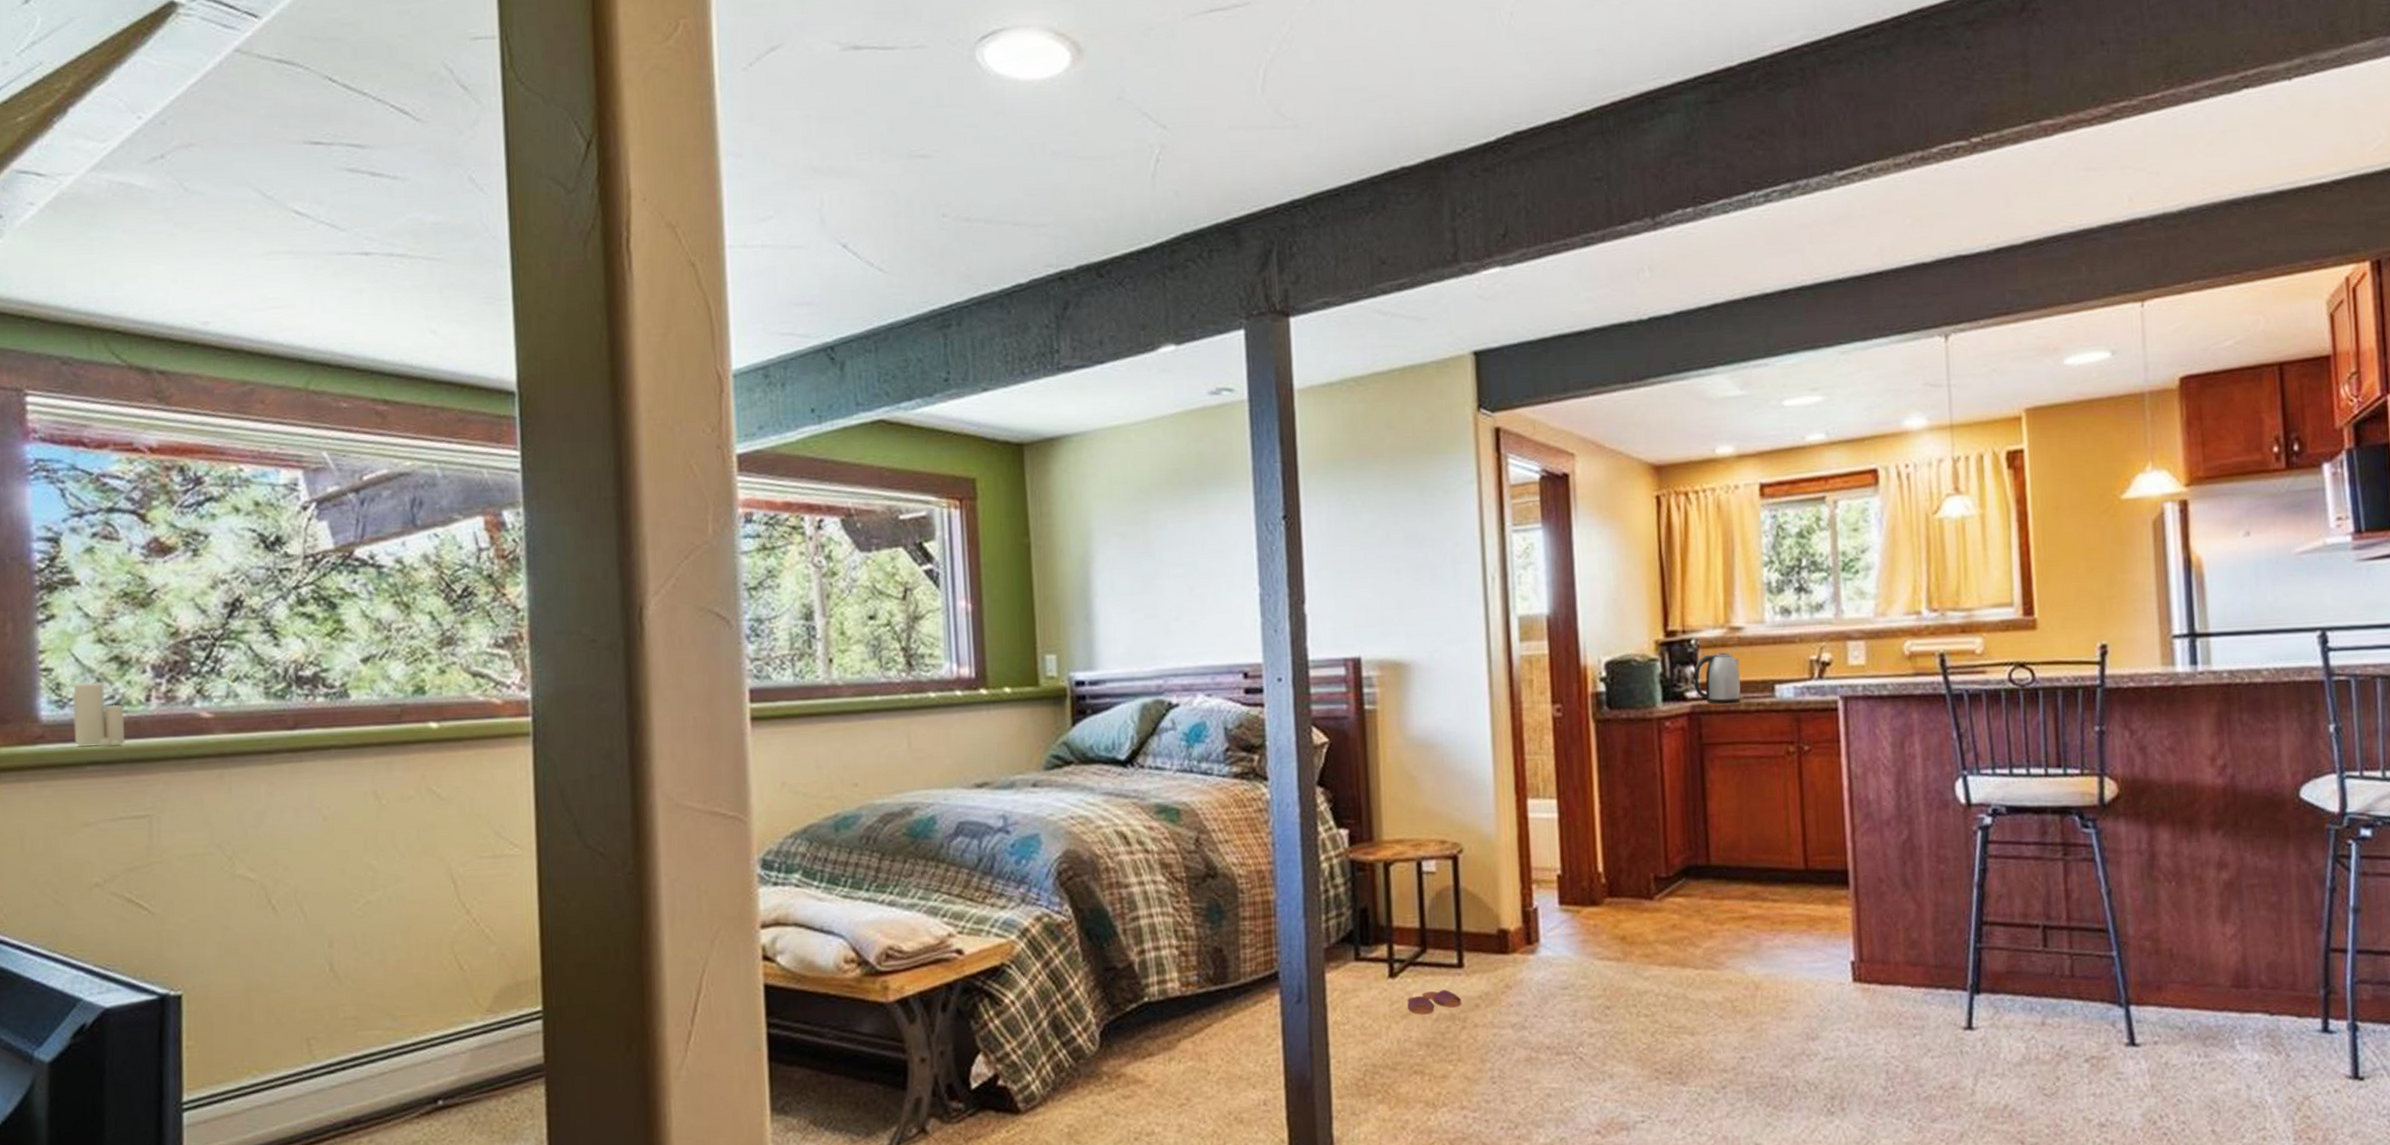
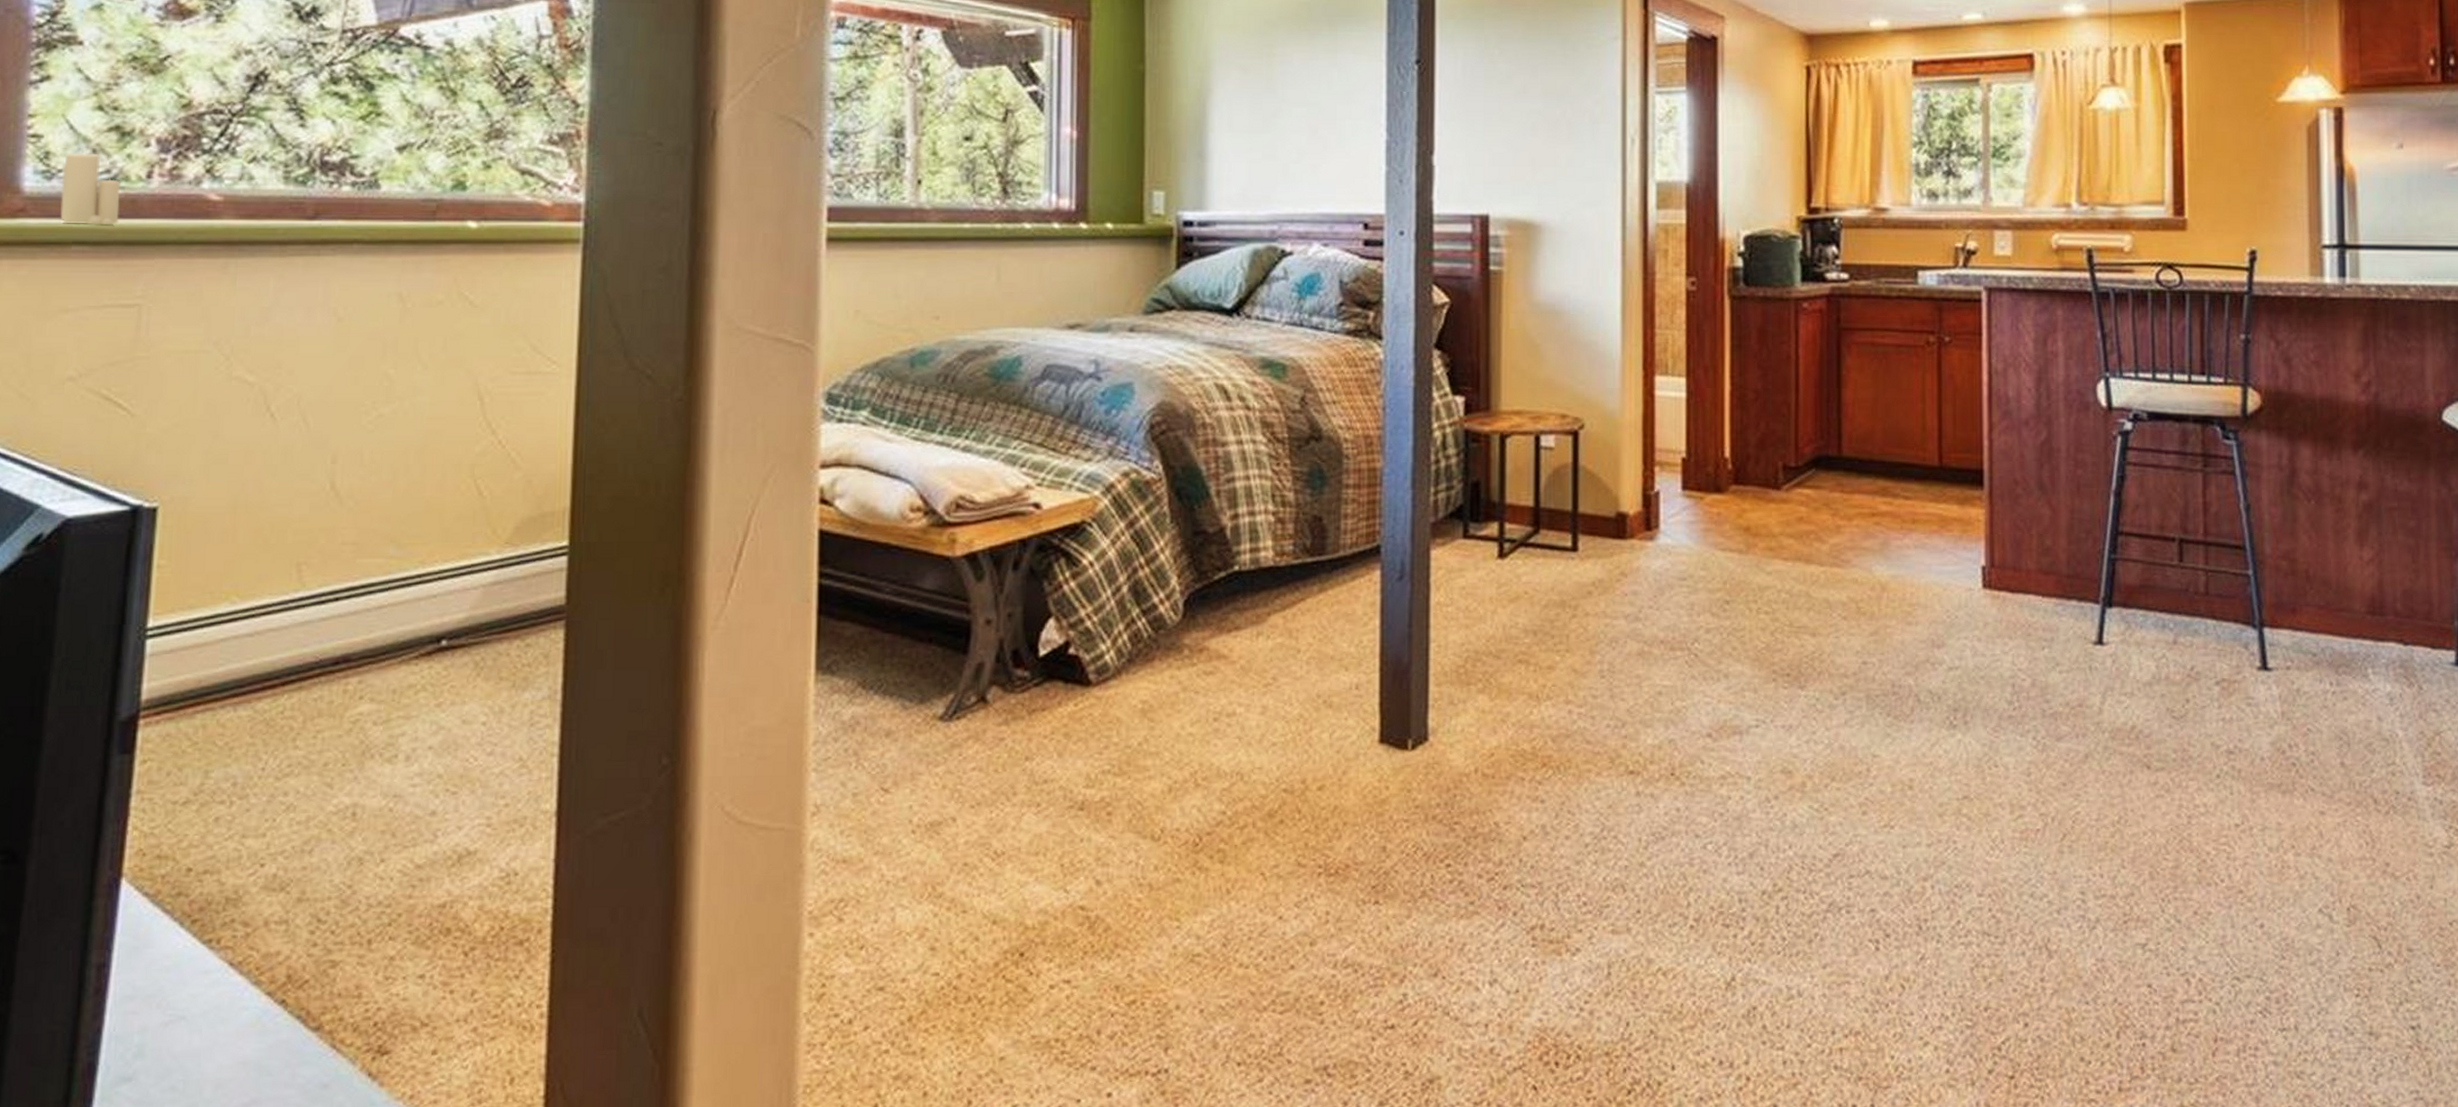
slippers: present [1407,989,1462,1015] -> none [1516,574,1574,600]
kettle: present [1693,652,1741,705] -> none [1835,233,1883,289]

